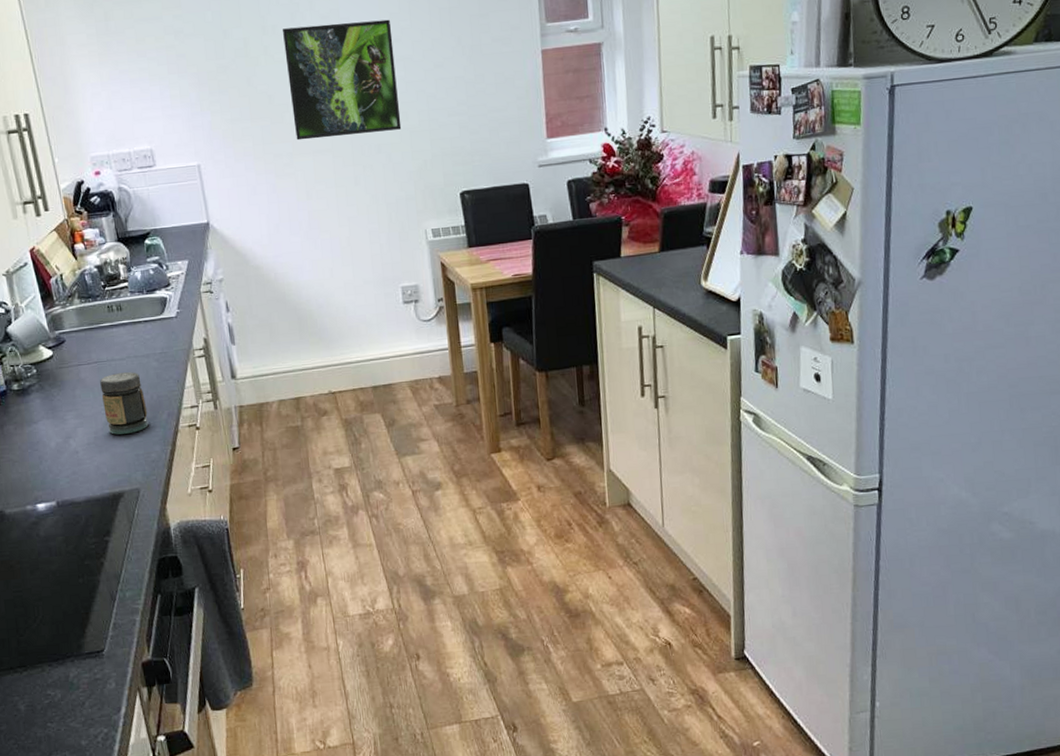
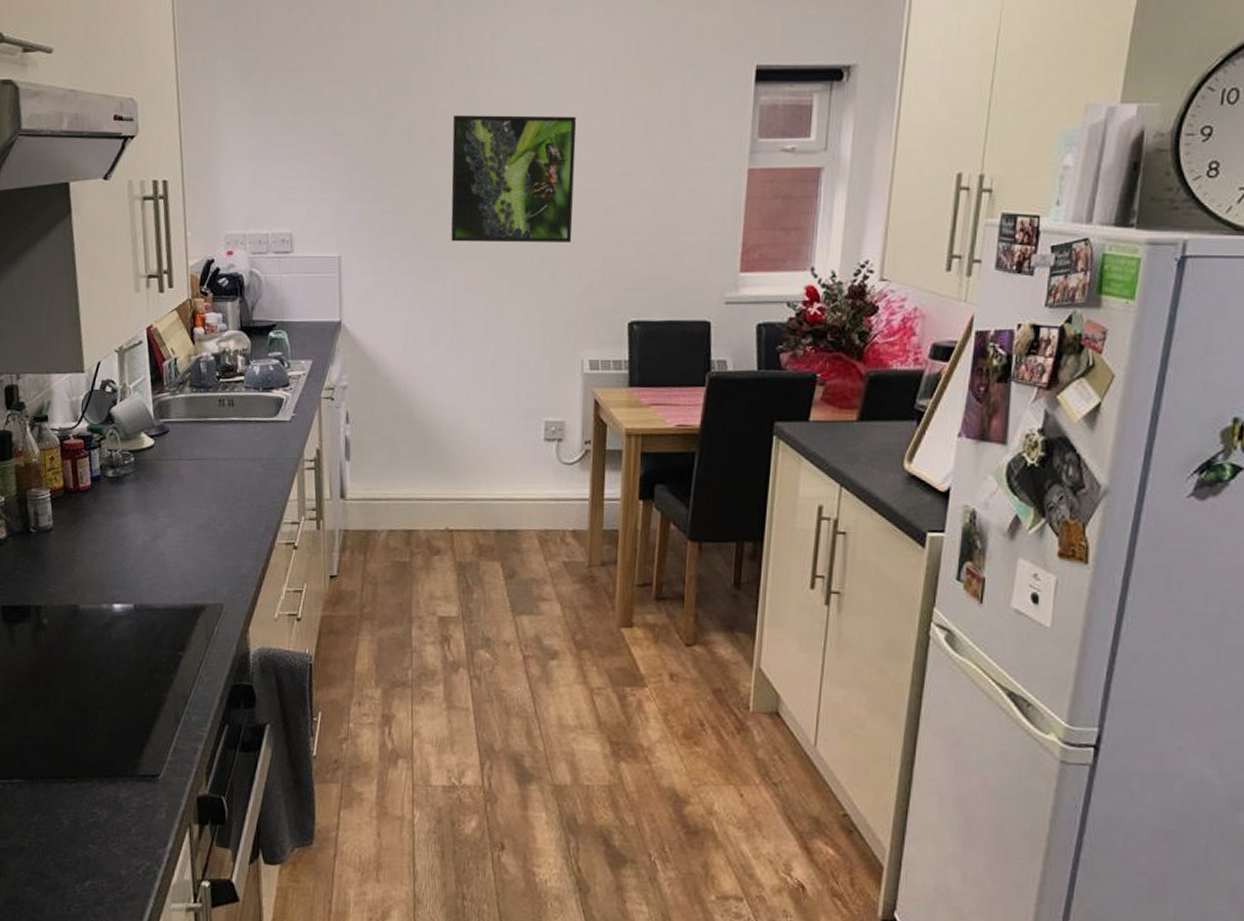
jar: present [100,372,149,435] -> none [198,474,245,543]

